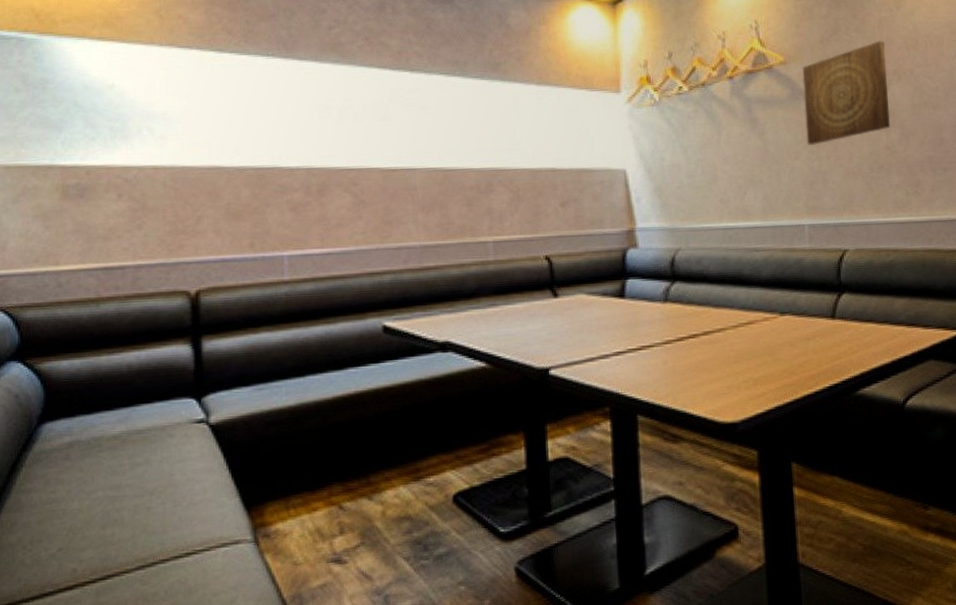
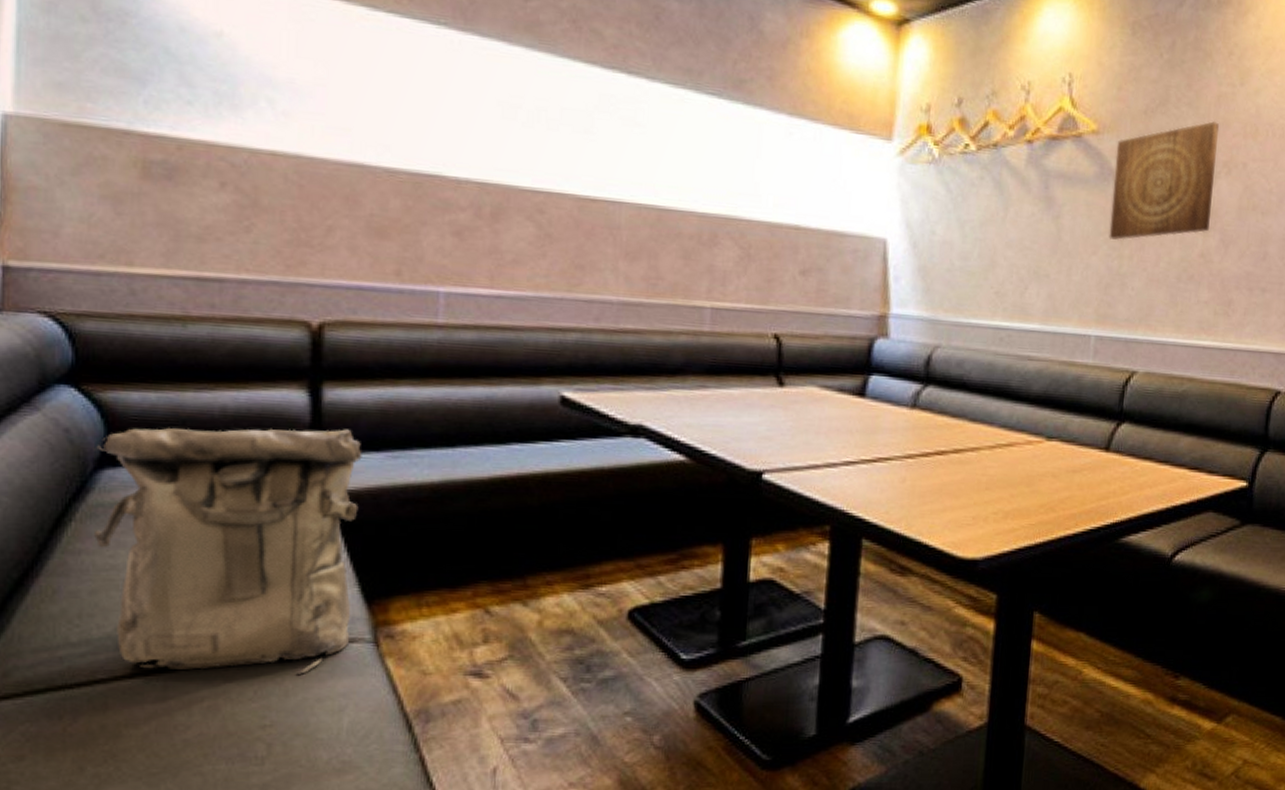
backpack: none [38,371,235,580] -> present [94,428,362,674]

